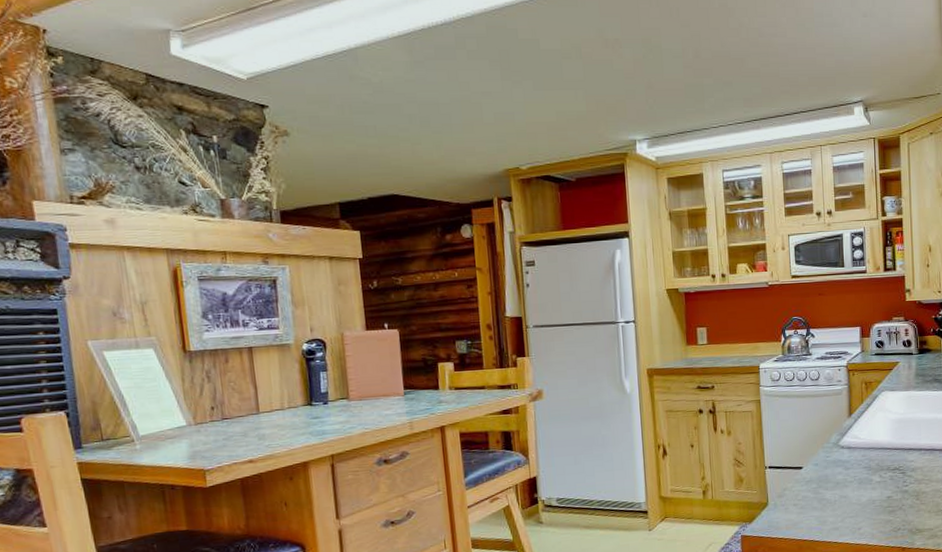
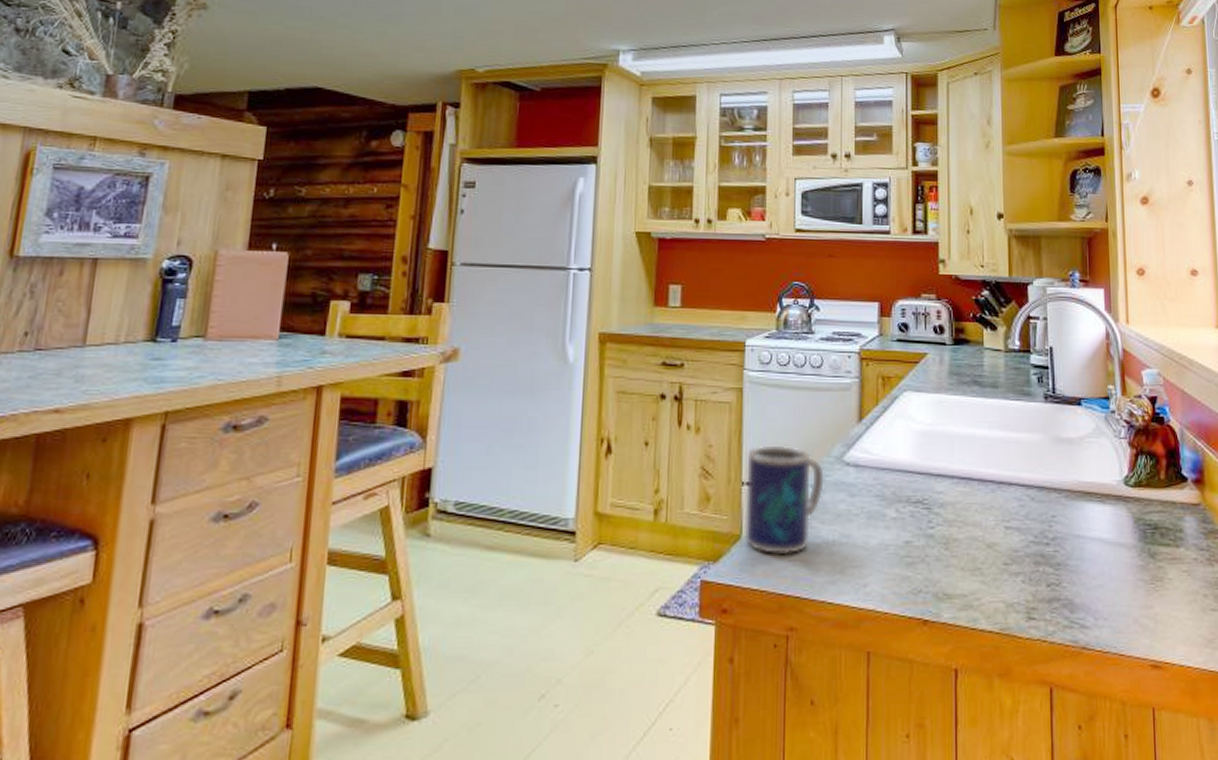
mug: none [767,438,826,514] -> present [744,445,824,555]

